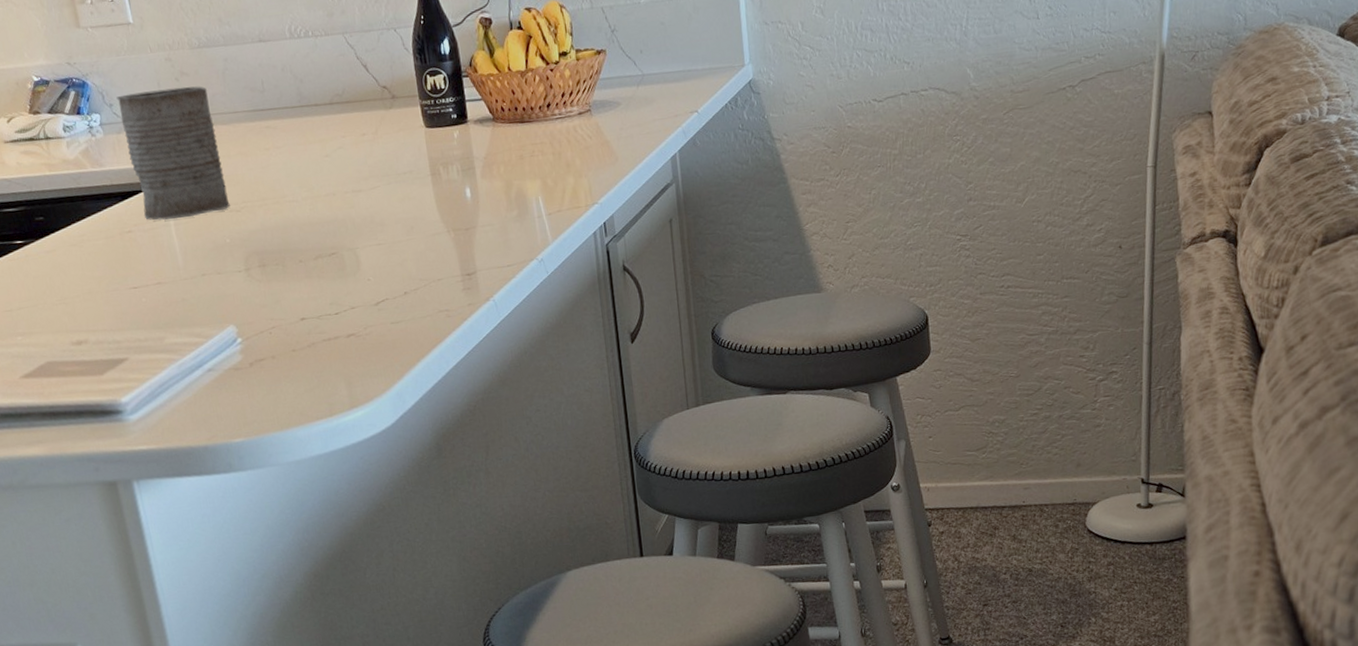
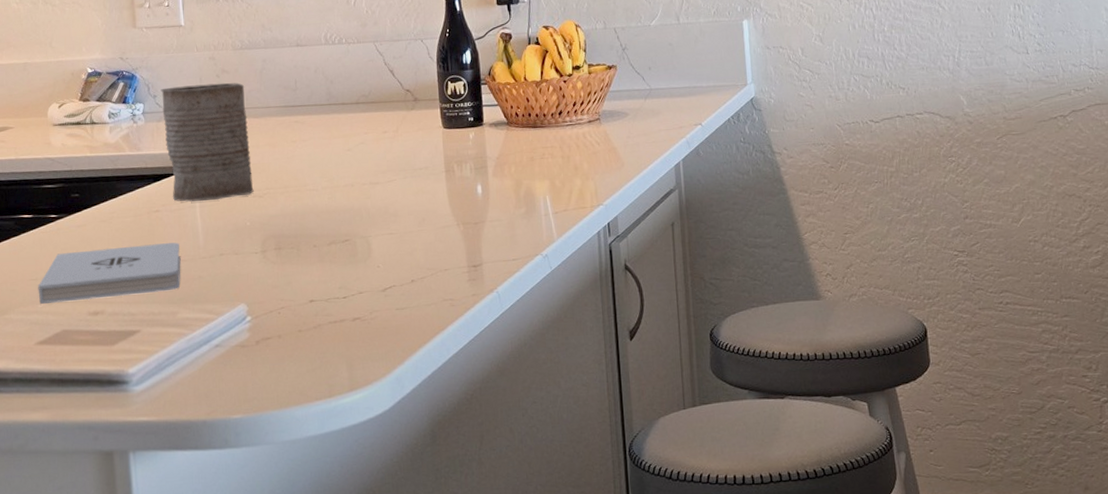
notepad: none [14,264,164,337] -> present [38,242,181,305]

